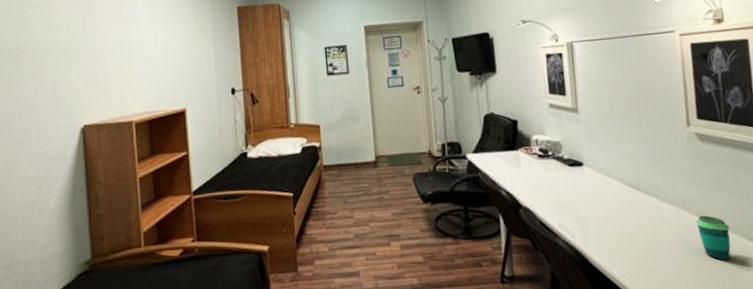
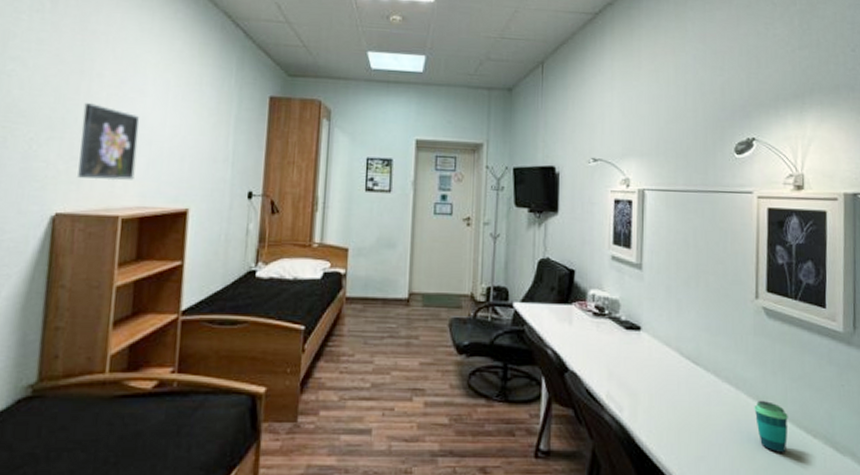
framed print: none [92,33,140,95] -> present [78,103,140,181]

